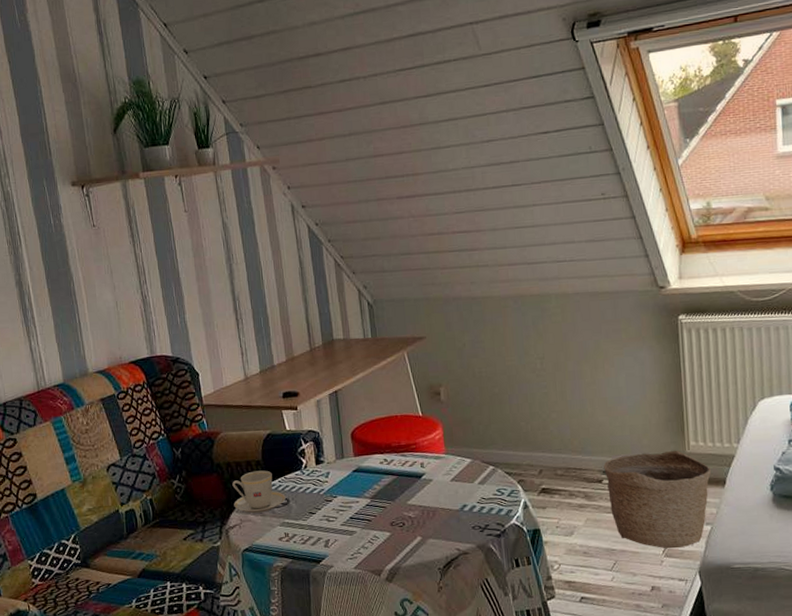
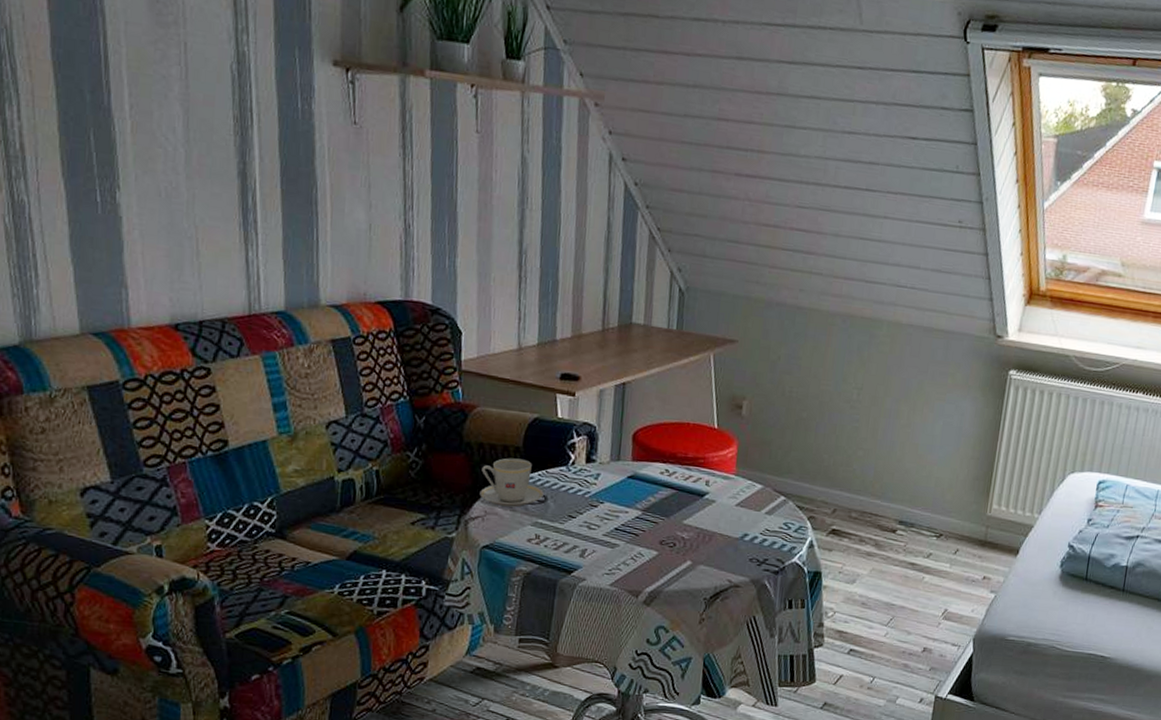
basket: present [603,450,712,549] -> none [898,508,1008,613]

